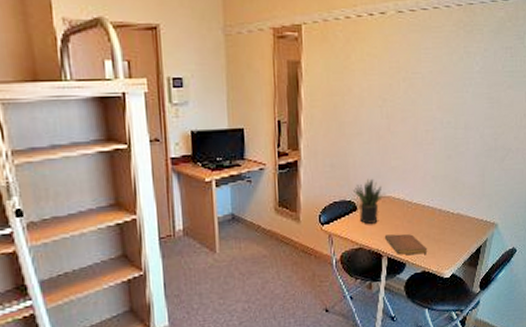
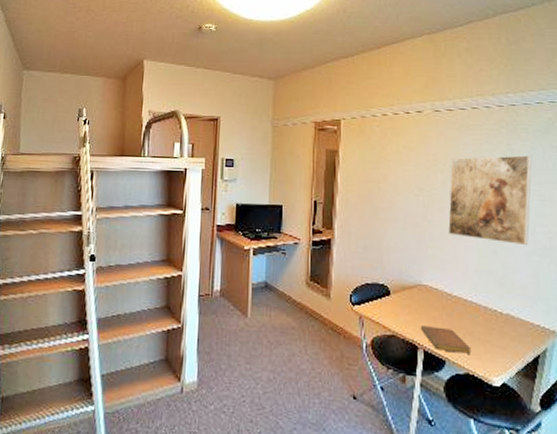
potted plant: present [352,178,383,224] -> none [386,264,419,311]
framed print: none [409,58,485,149] -> present [448,155,532,246]

